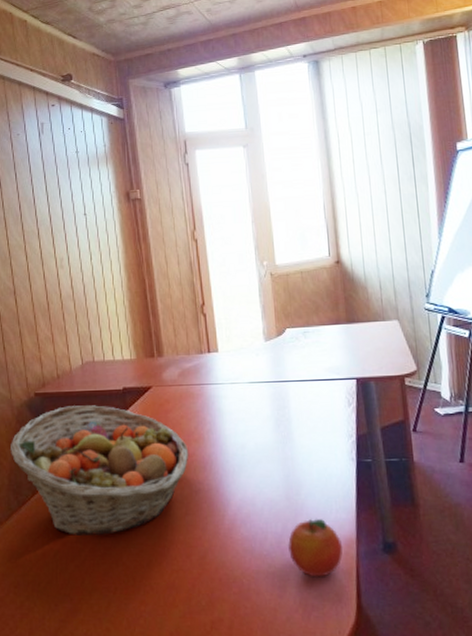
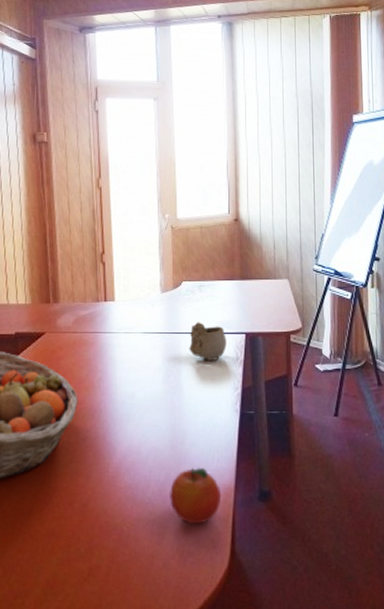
mug: none [298,369,337,408] -> present [189,322,226,360]

